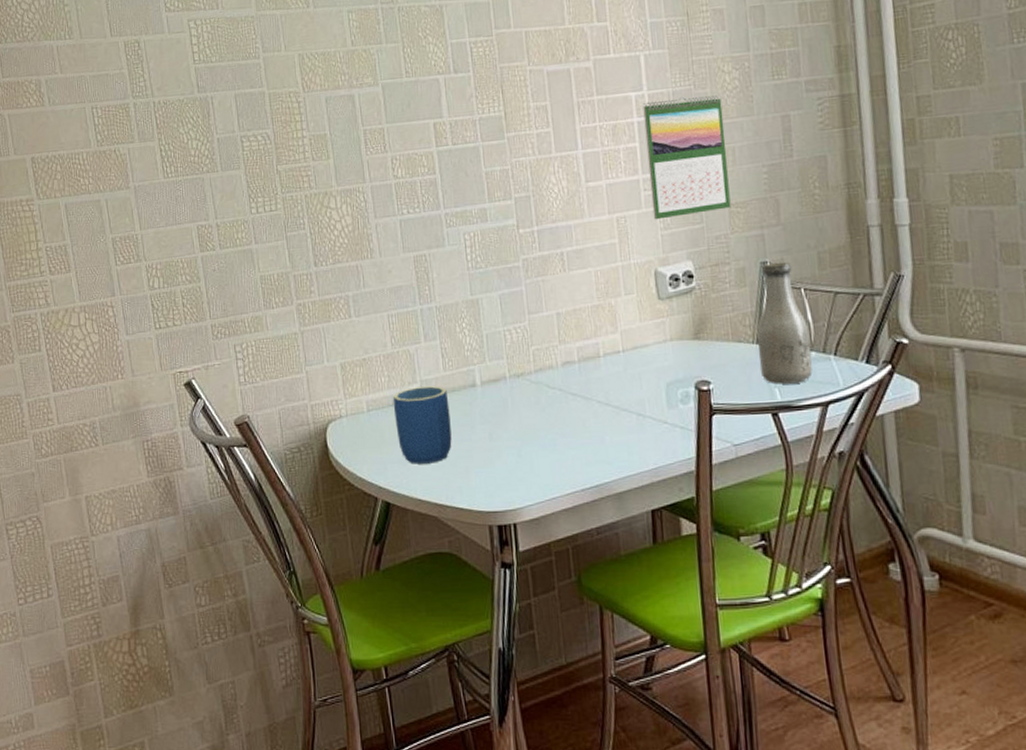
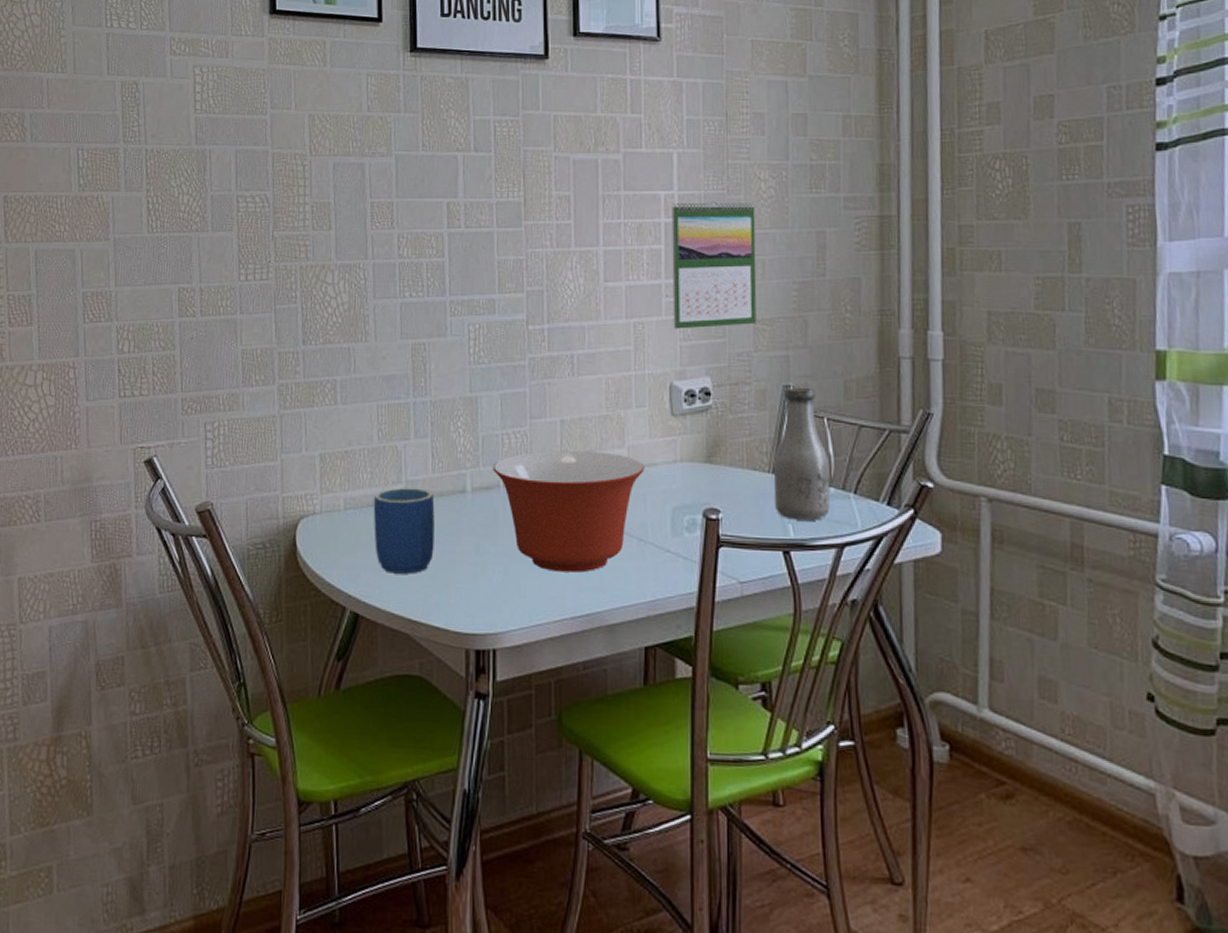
mixing bowl: none [498,338,638,450] -> present [492,450,645,573]

